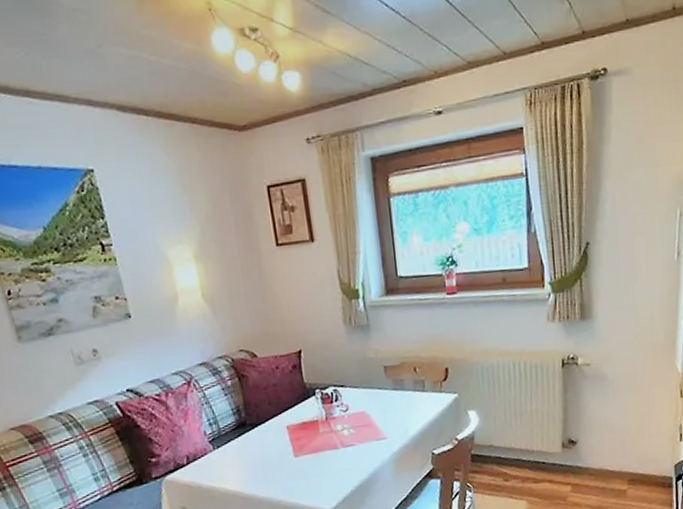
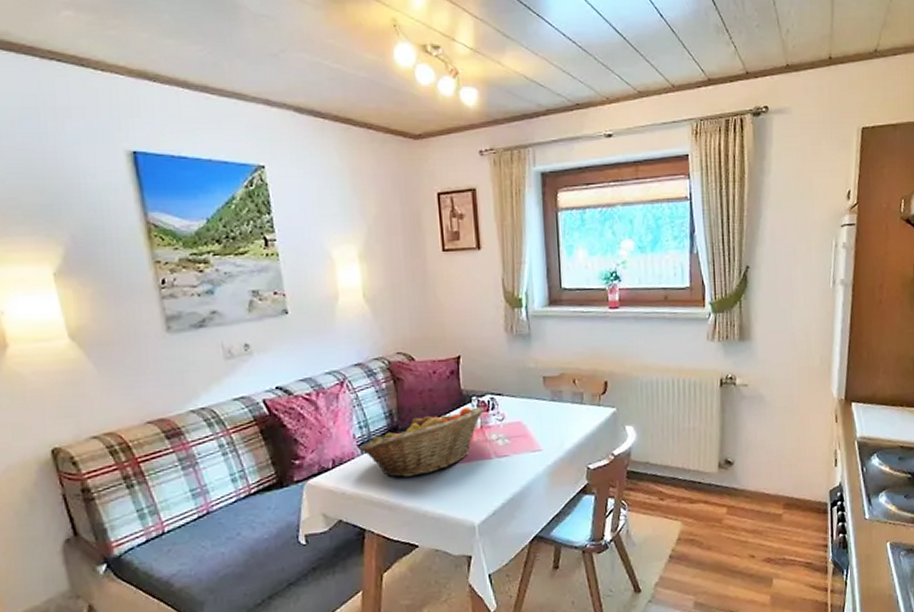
fruit basket: none [211,399,328,471] -> present [360,406,484,478]

